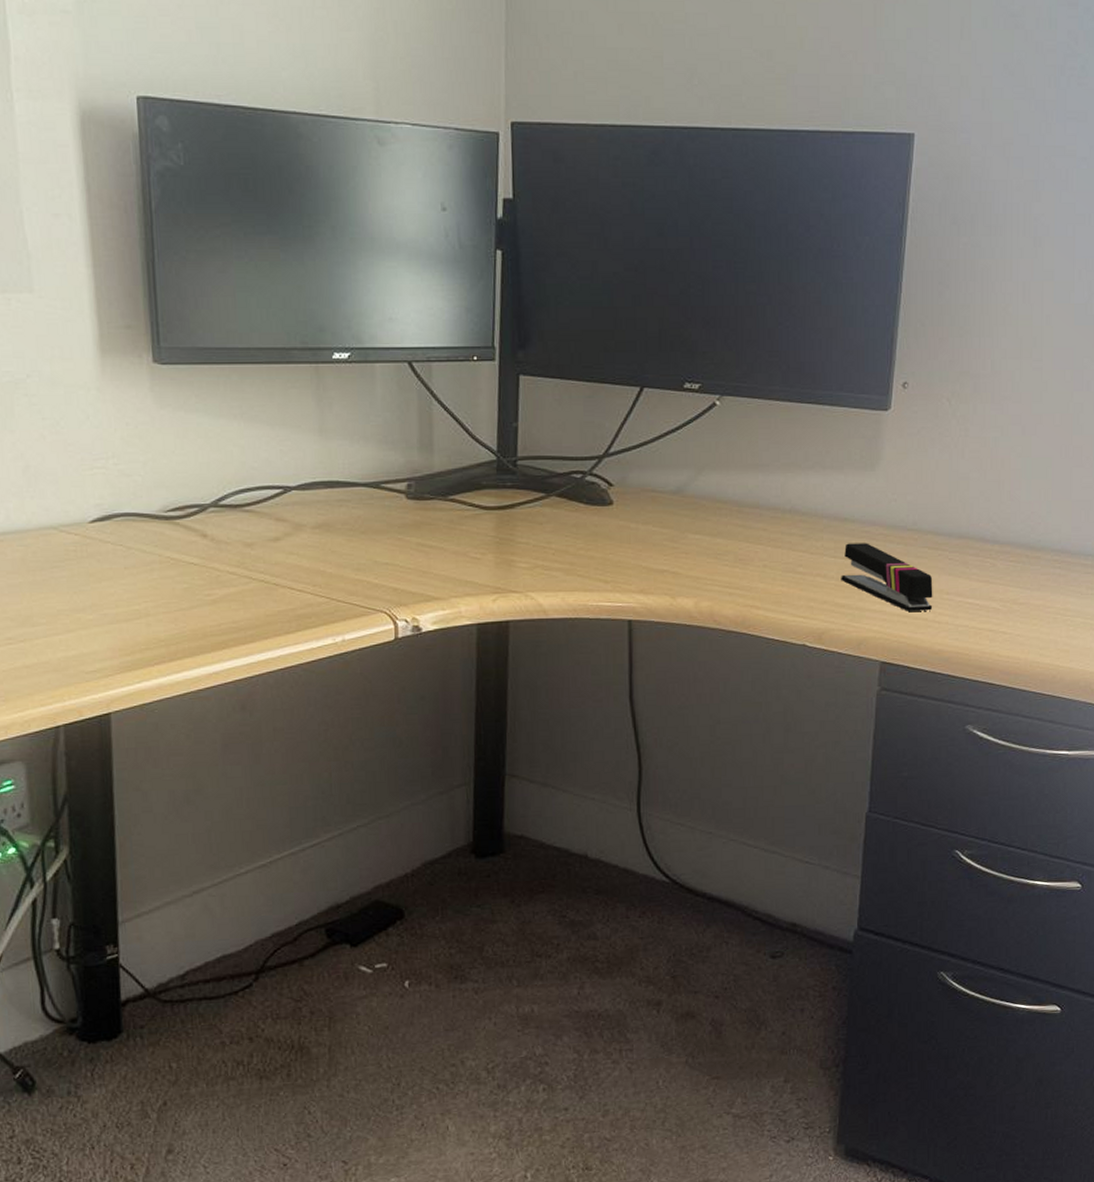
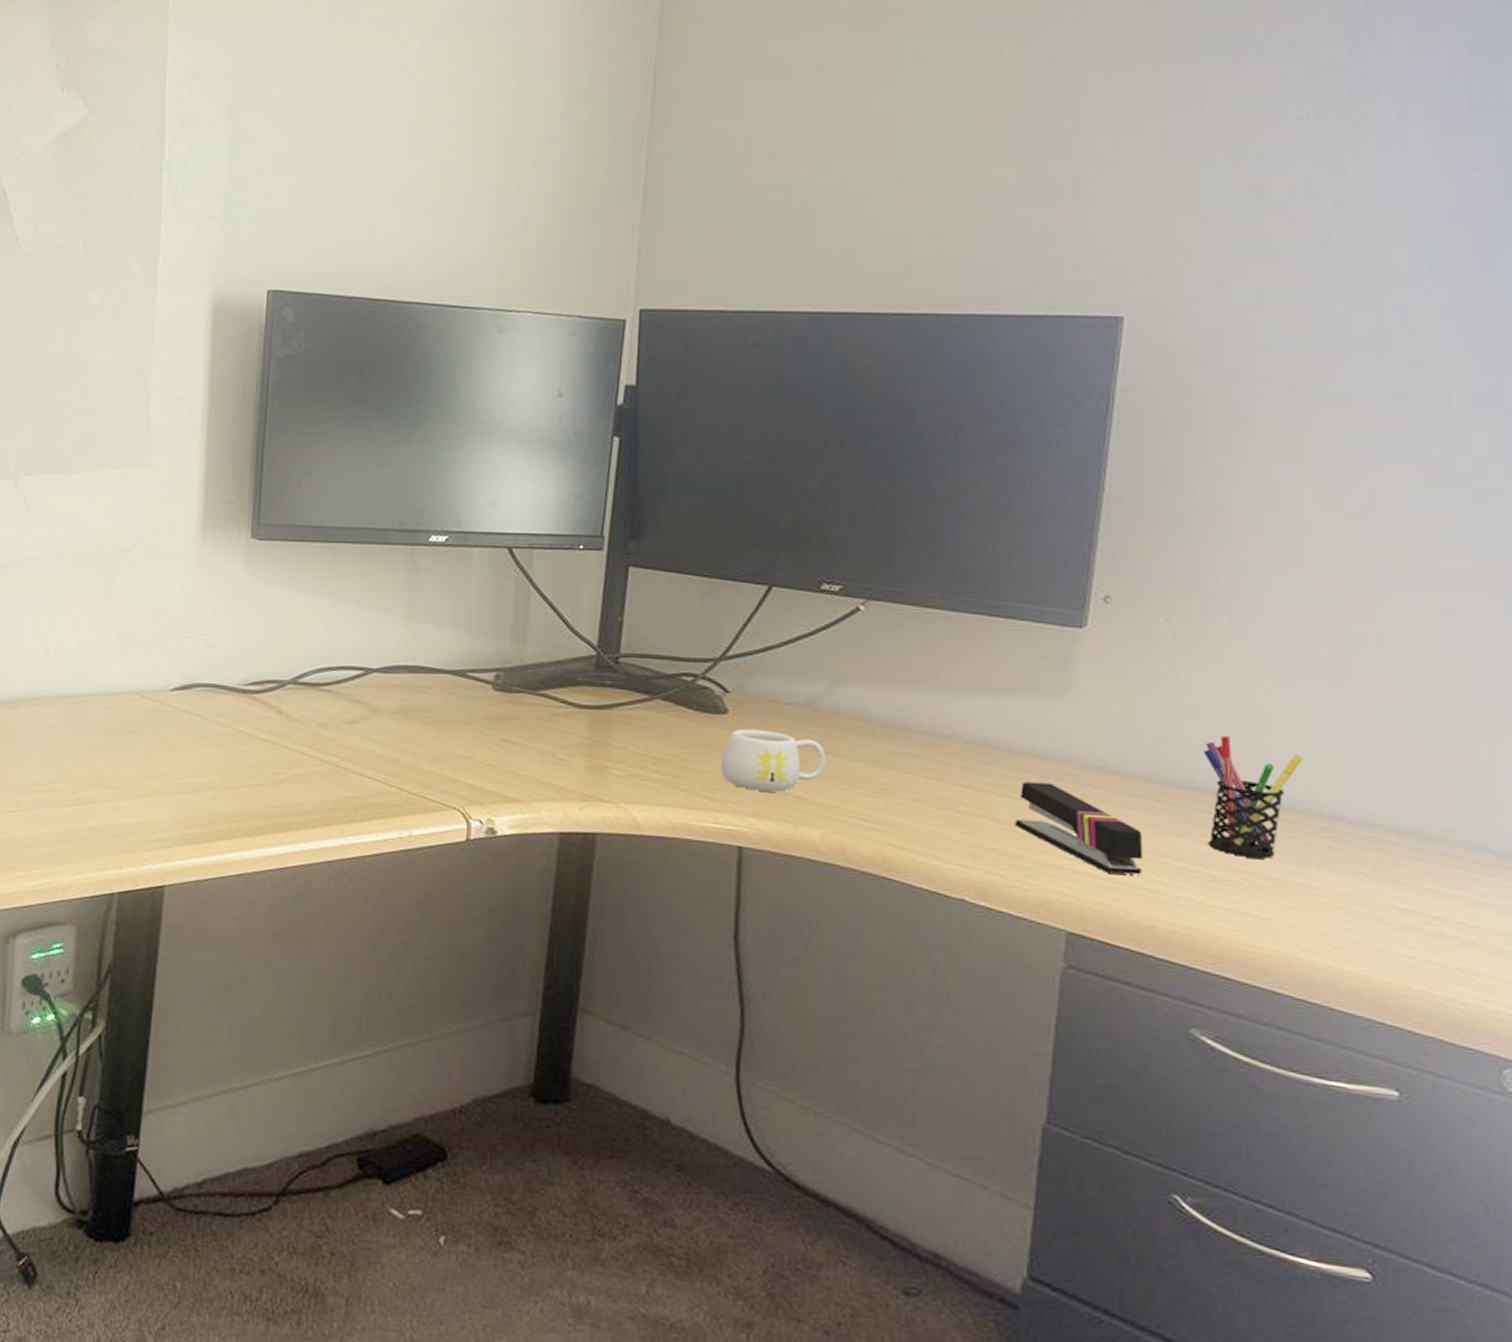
mug: none [609,516,694,571] -> present [720,728,825,792]
pen holder: none [974,492,1042,589] -> present [1203,735,1303,859]

